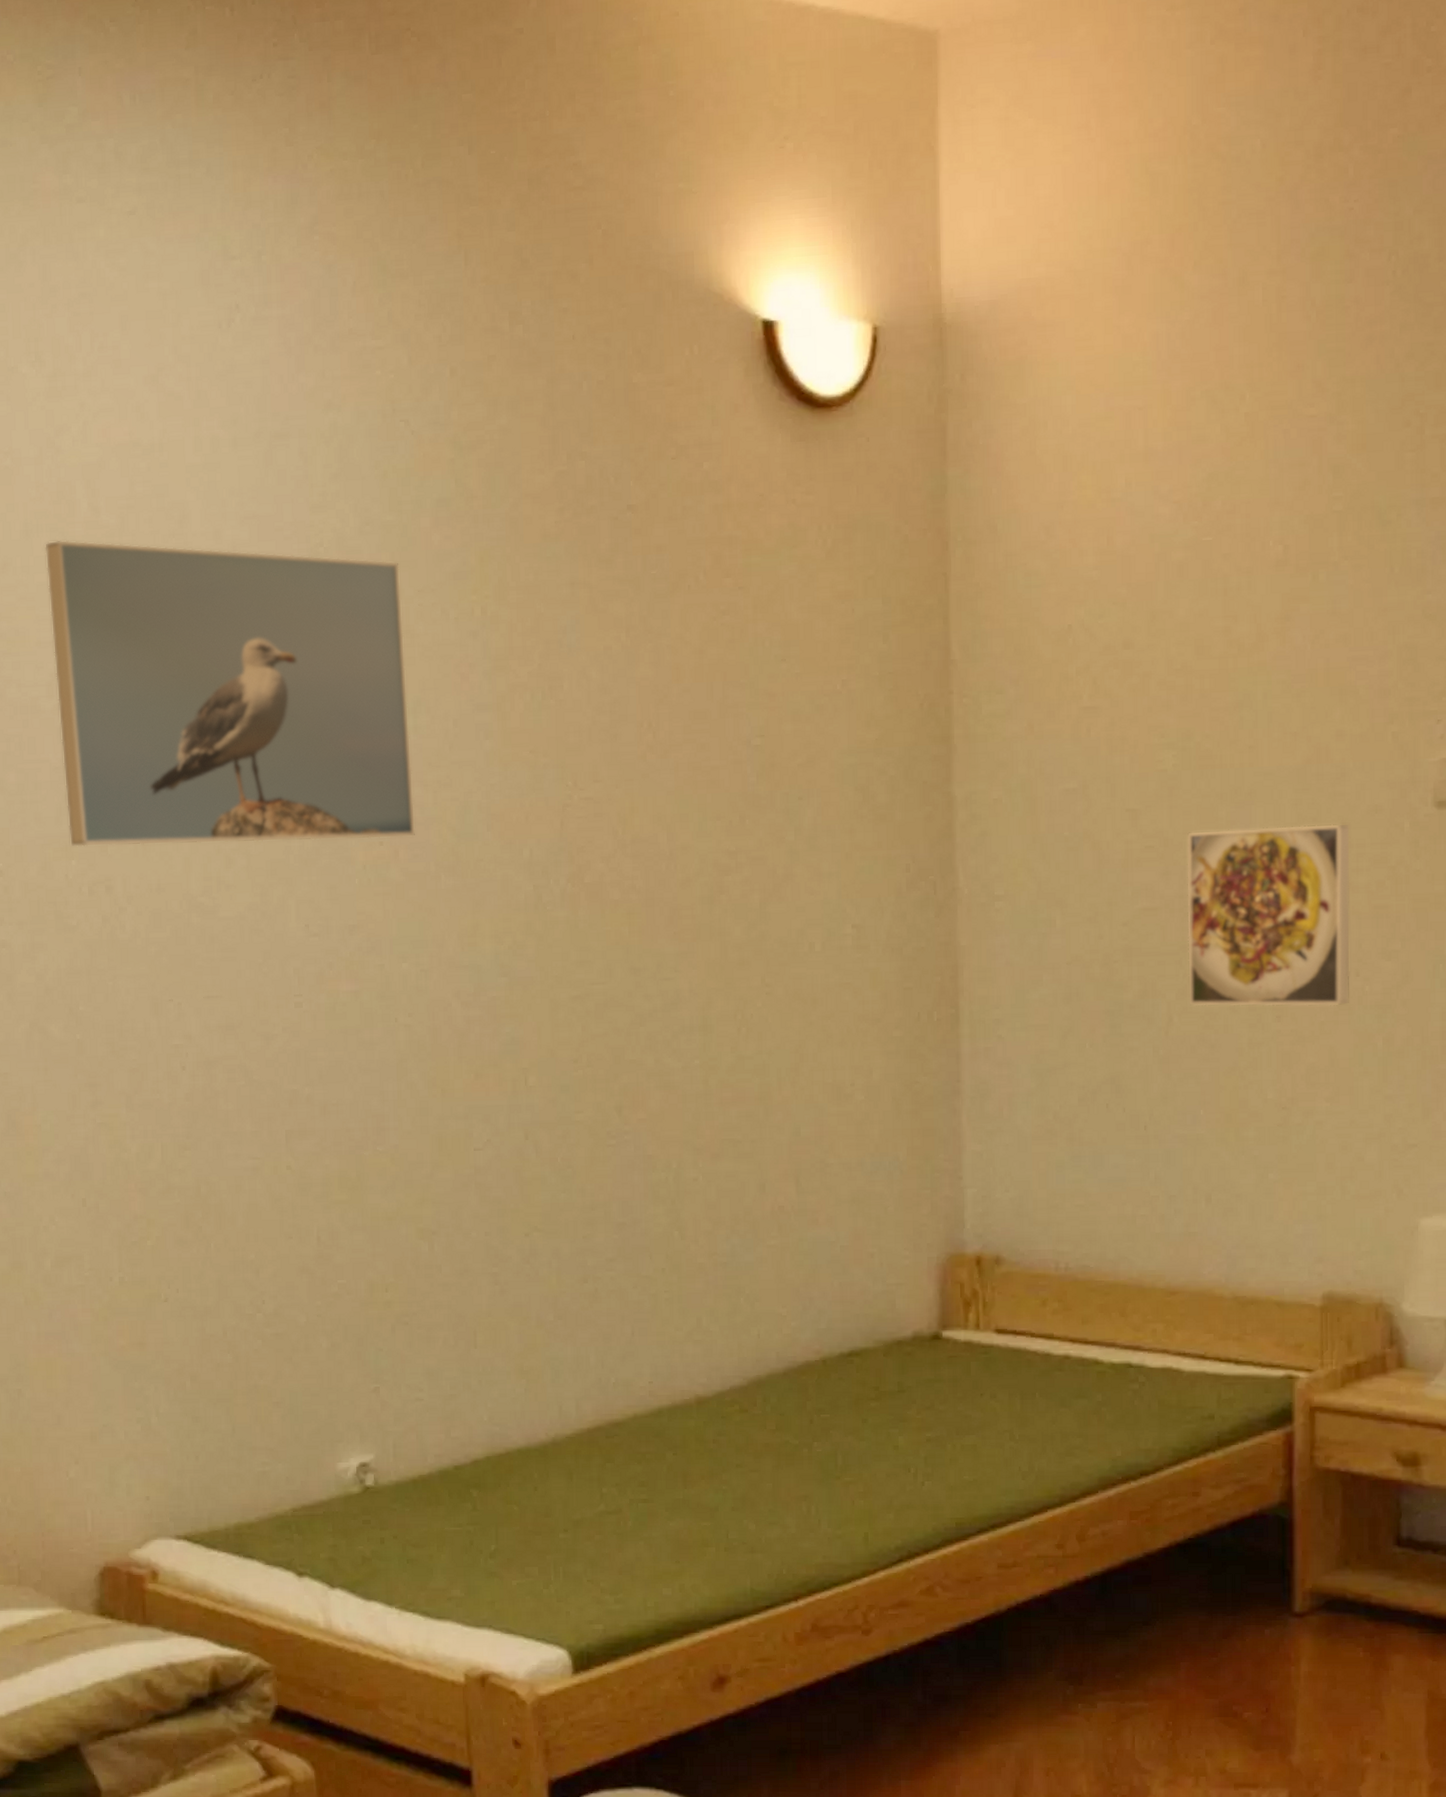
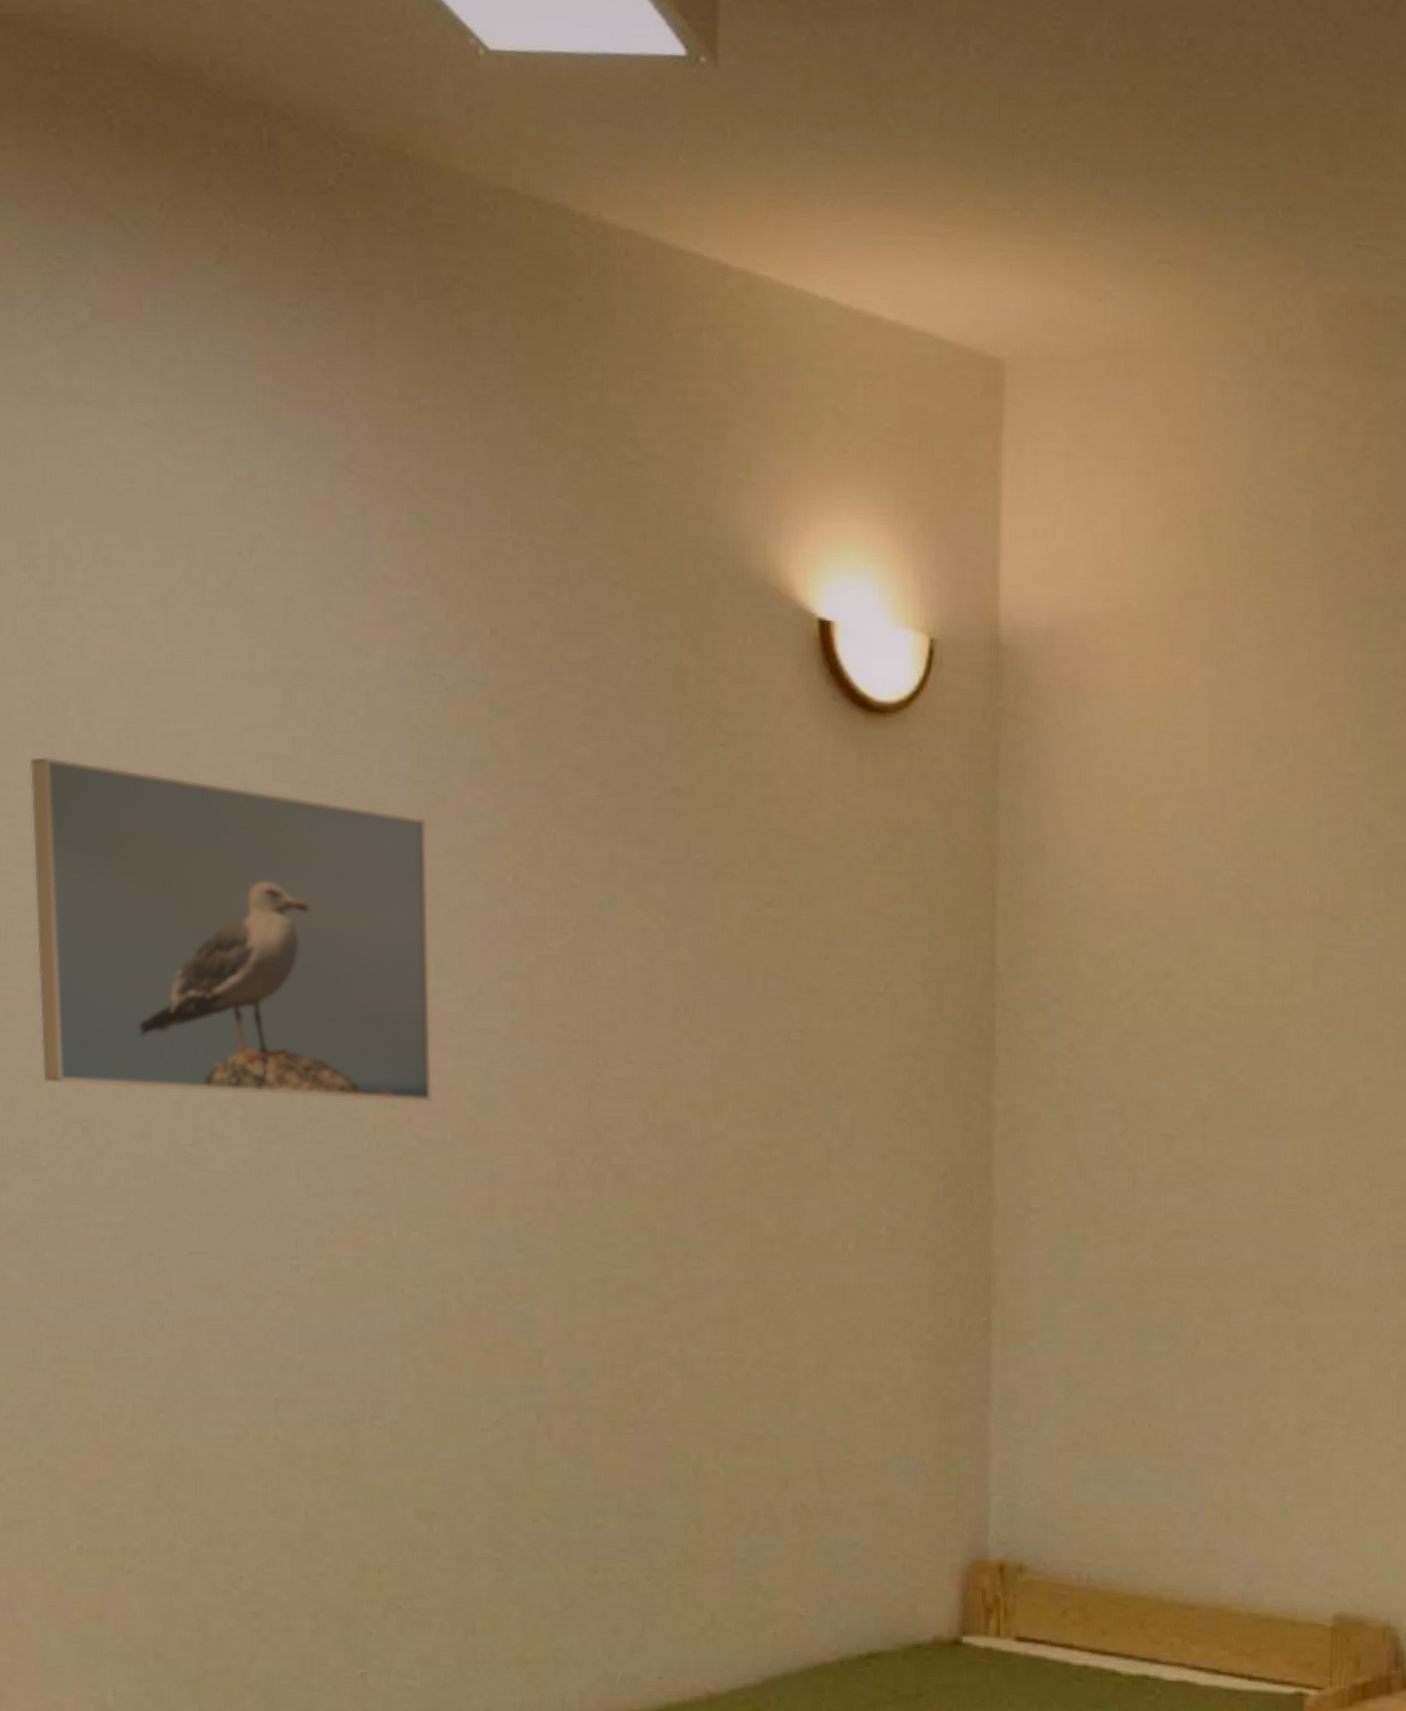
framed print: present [1187,824,1350,1006] -> none [1216,1161,1373,1338]

